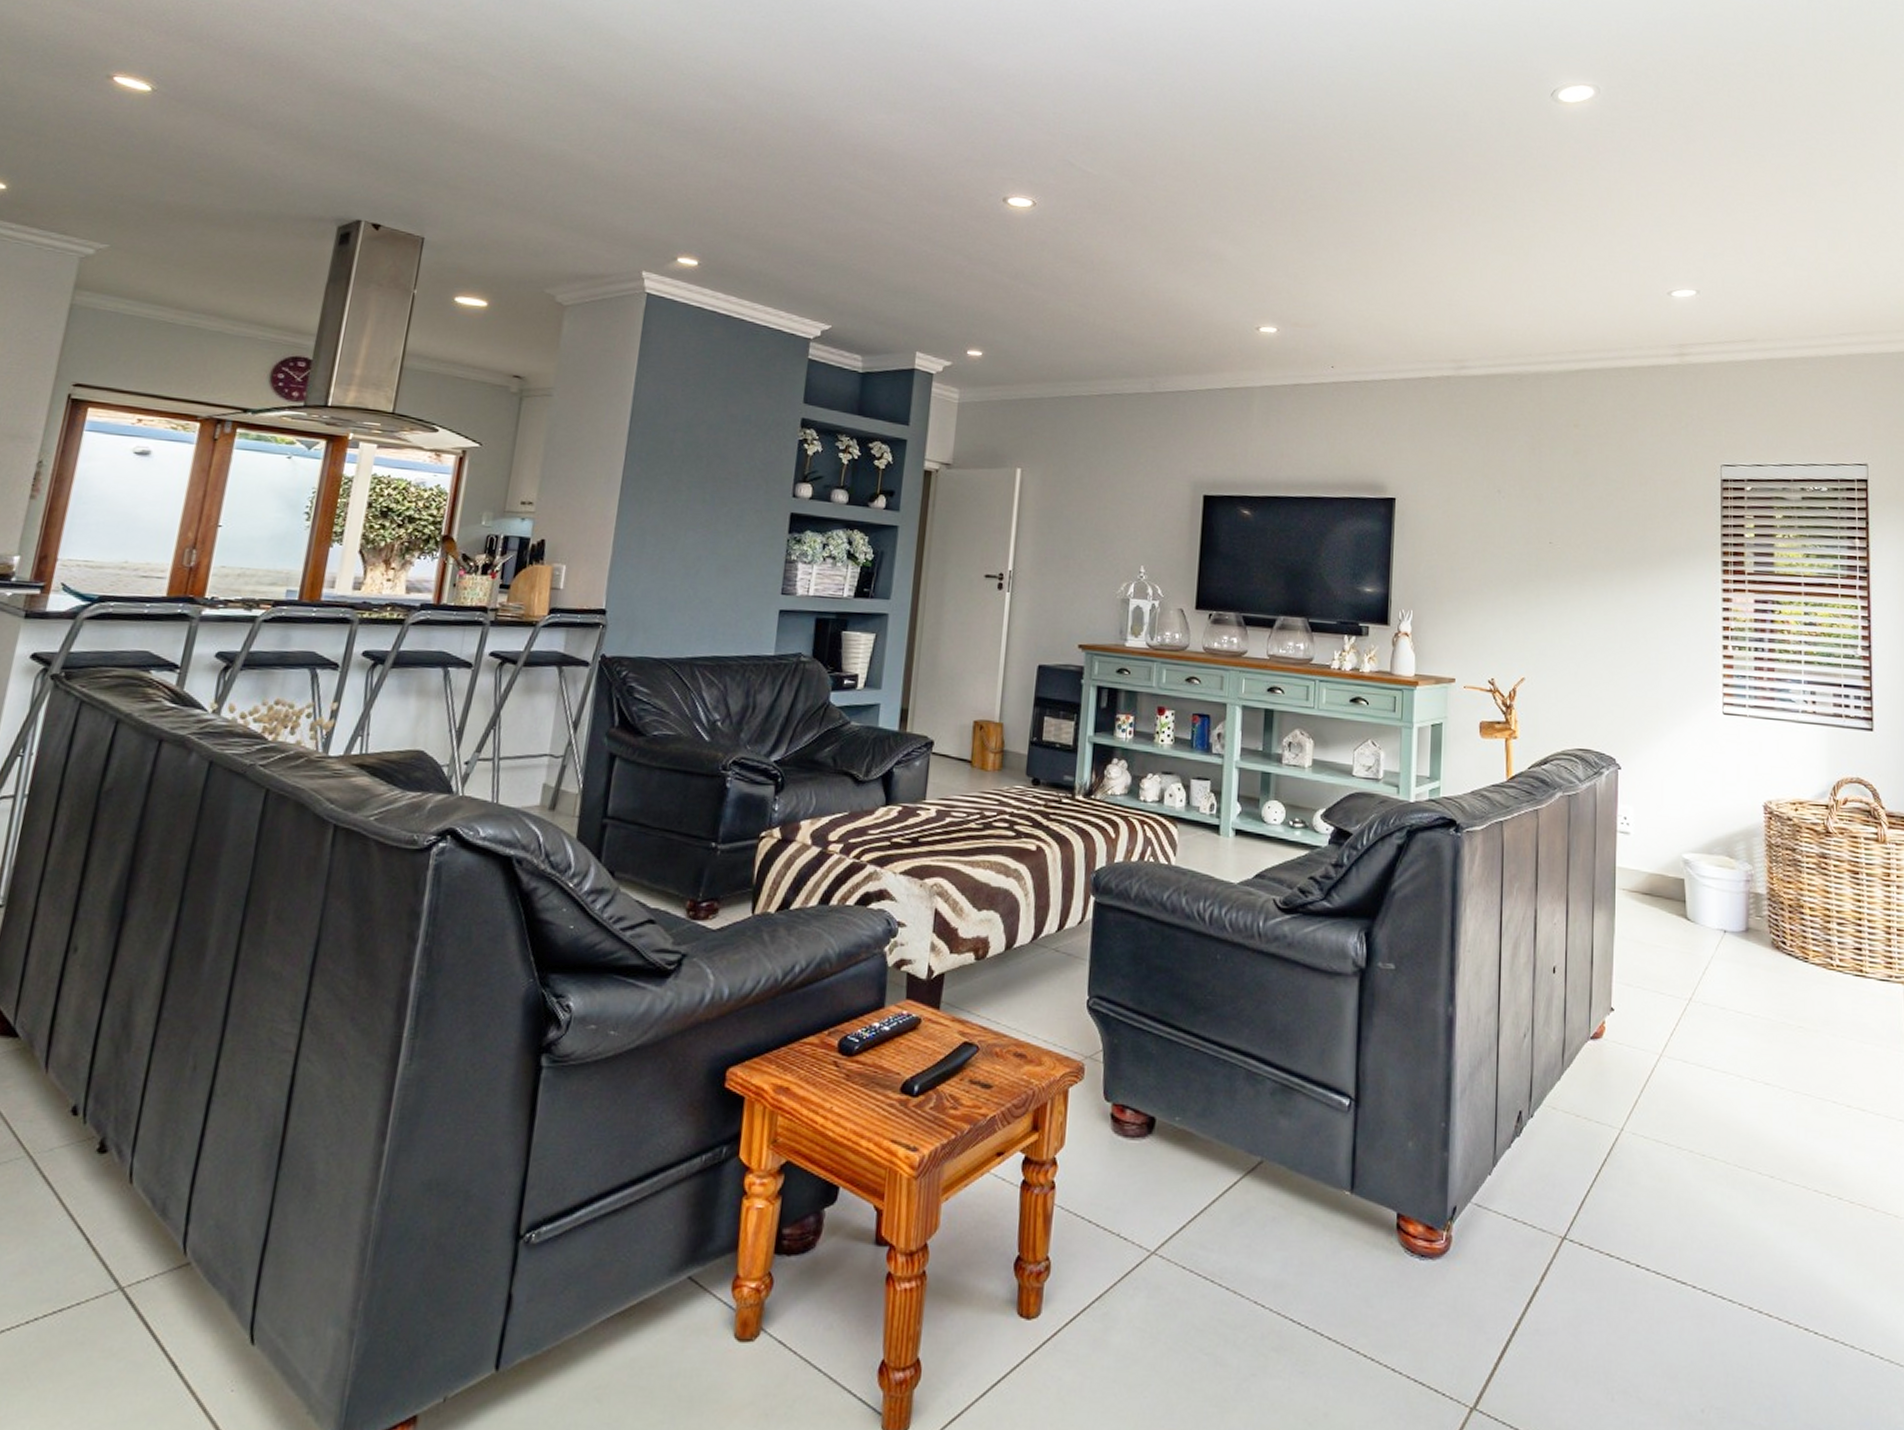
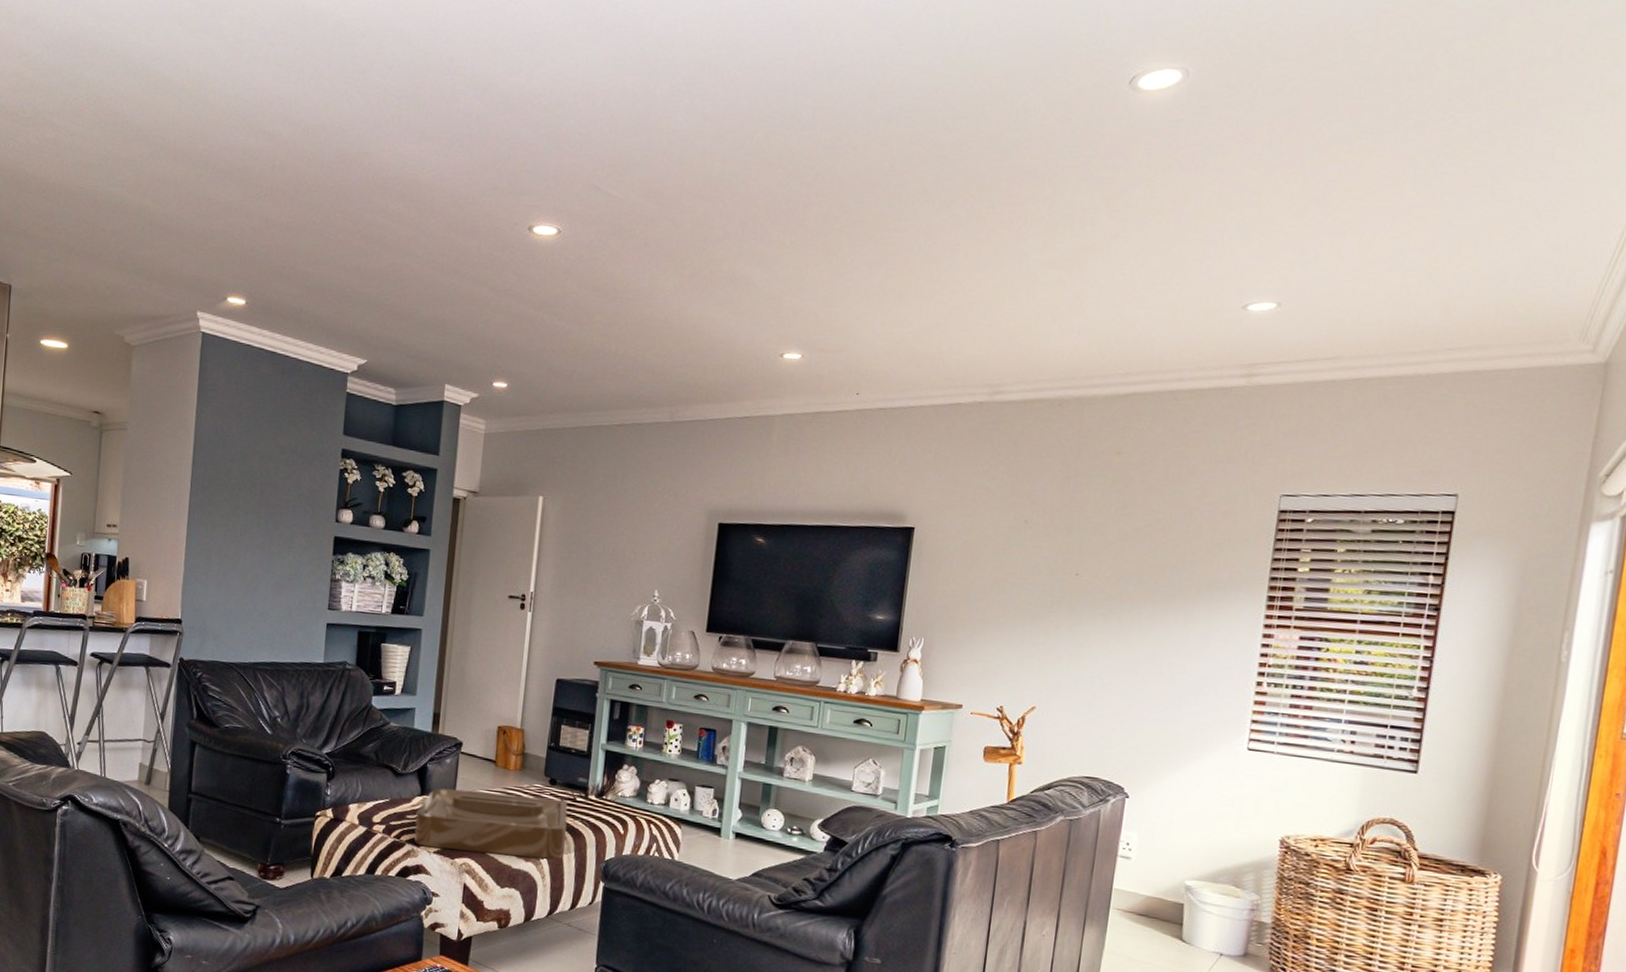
decorative tray: none [877,795,1053,873] -> present [414,788,568,860]

